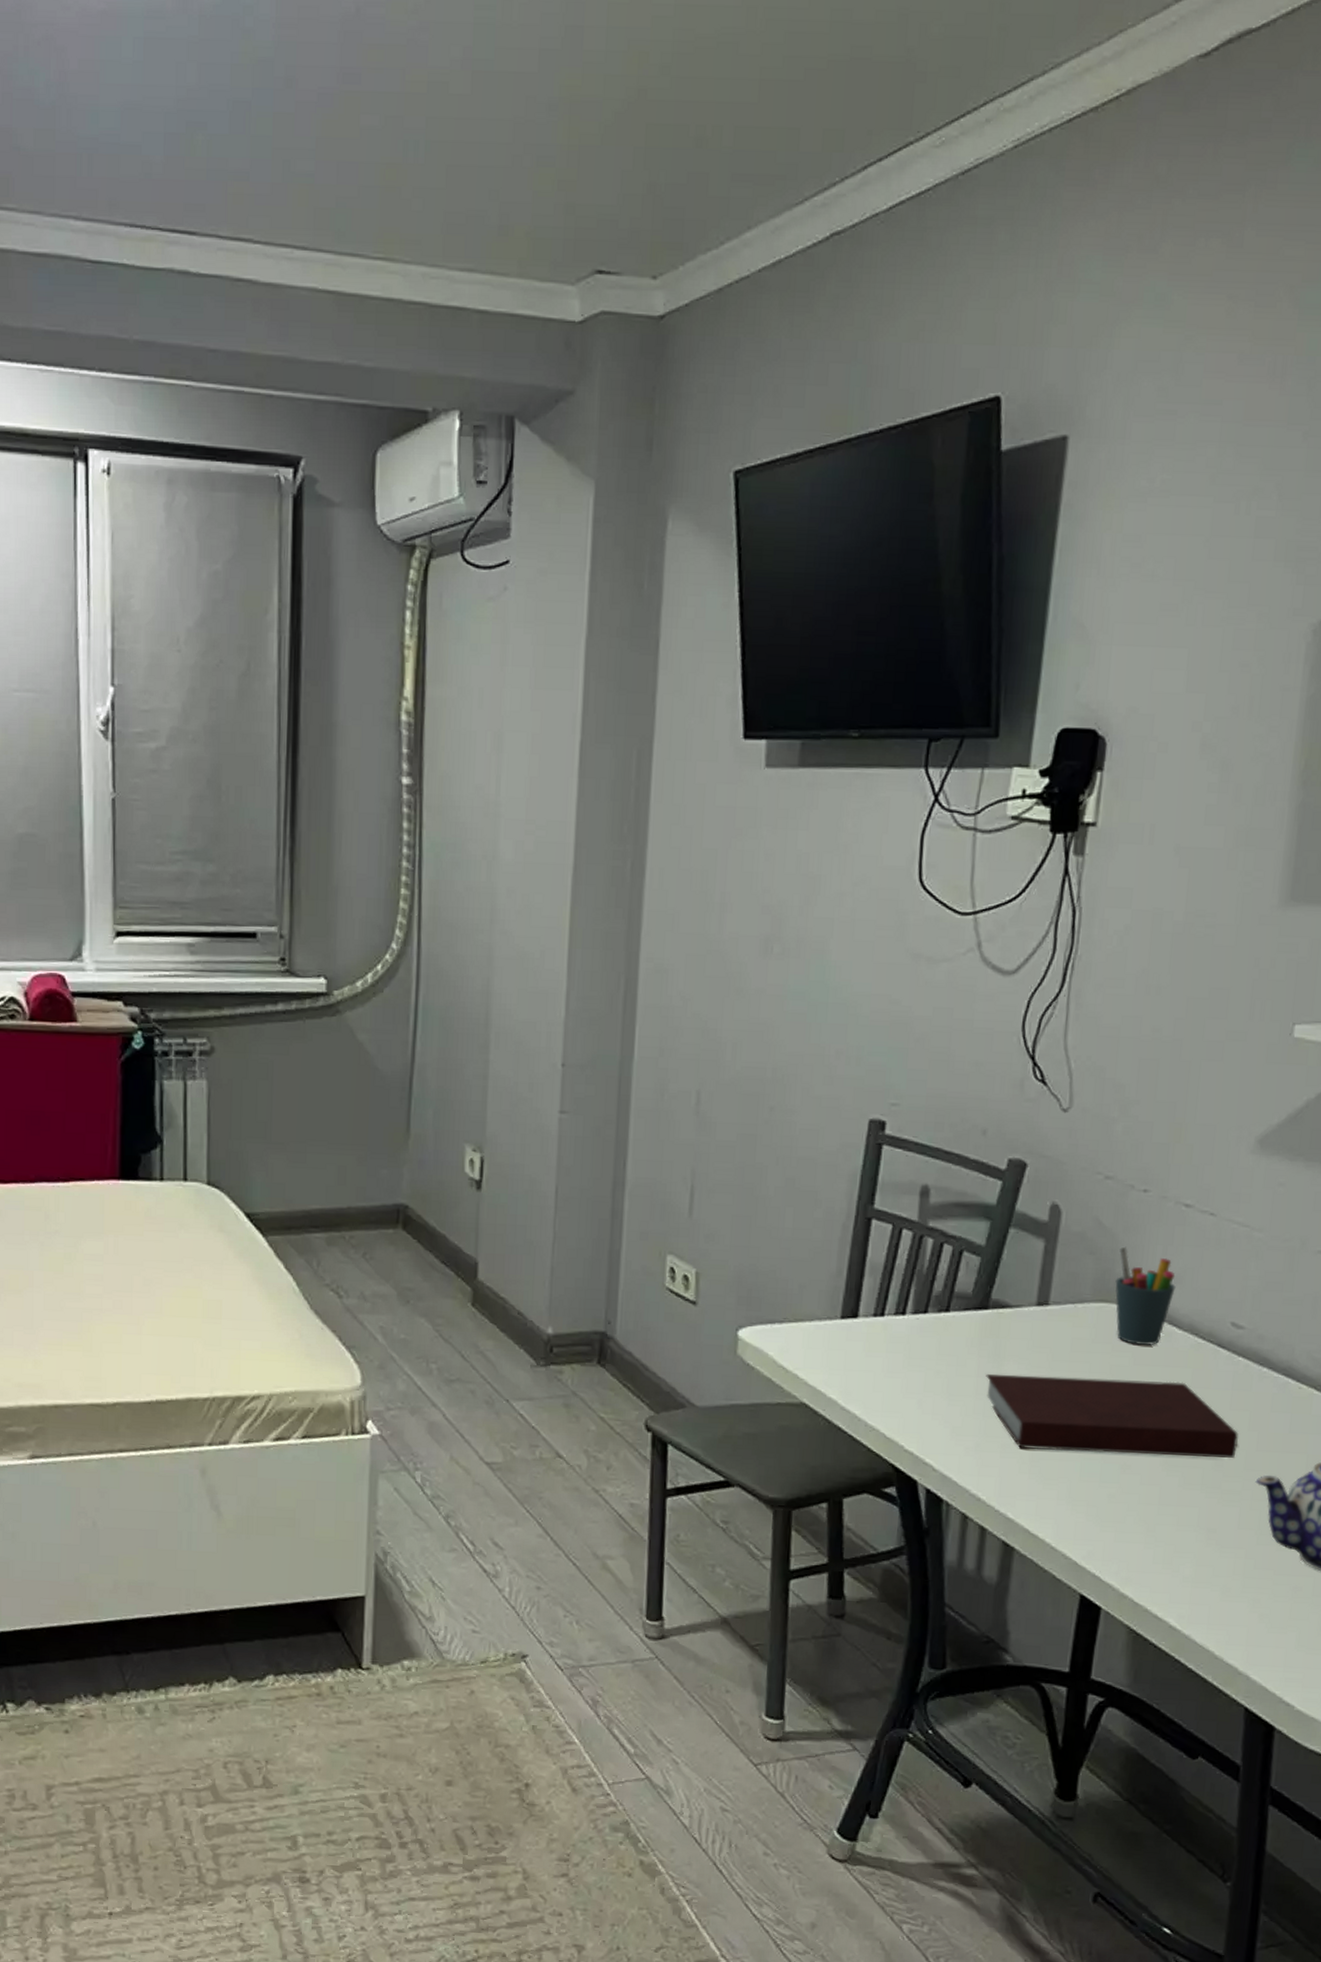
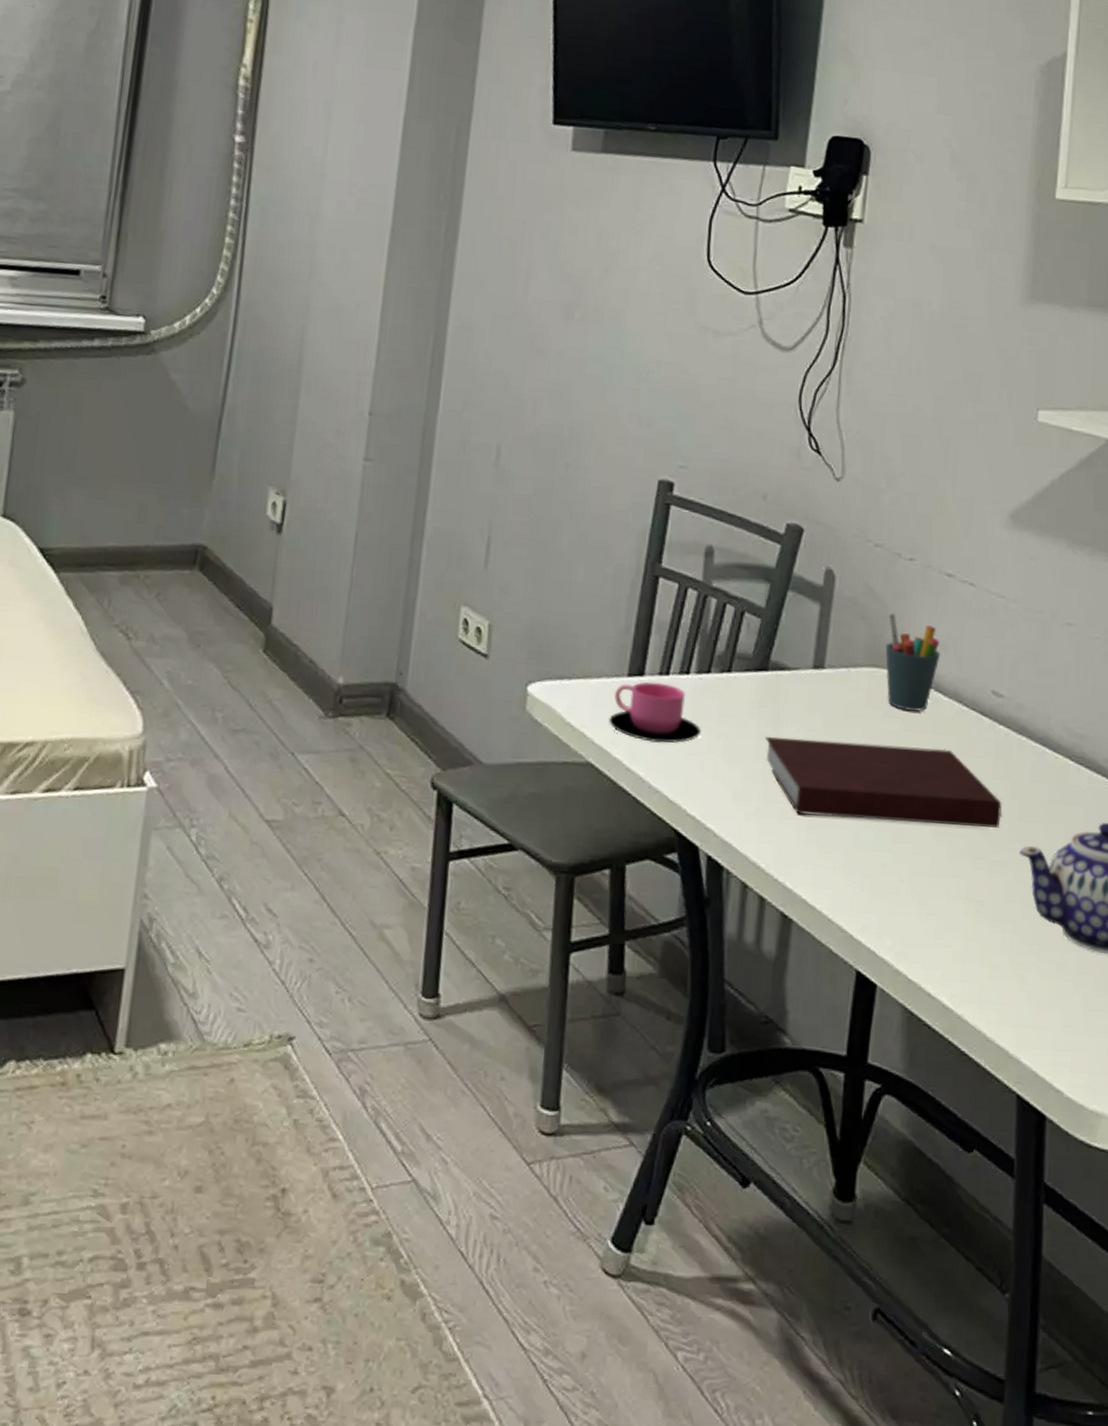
cup: none [822,1323,919,1383] -> present [609,681,702,743]

